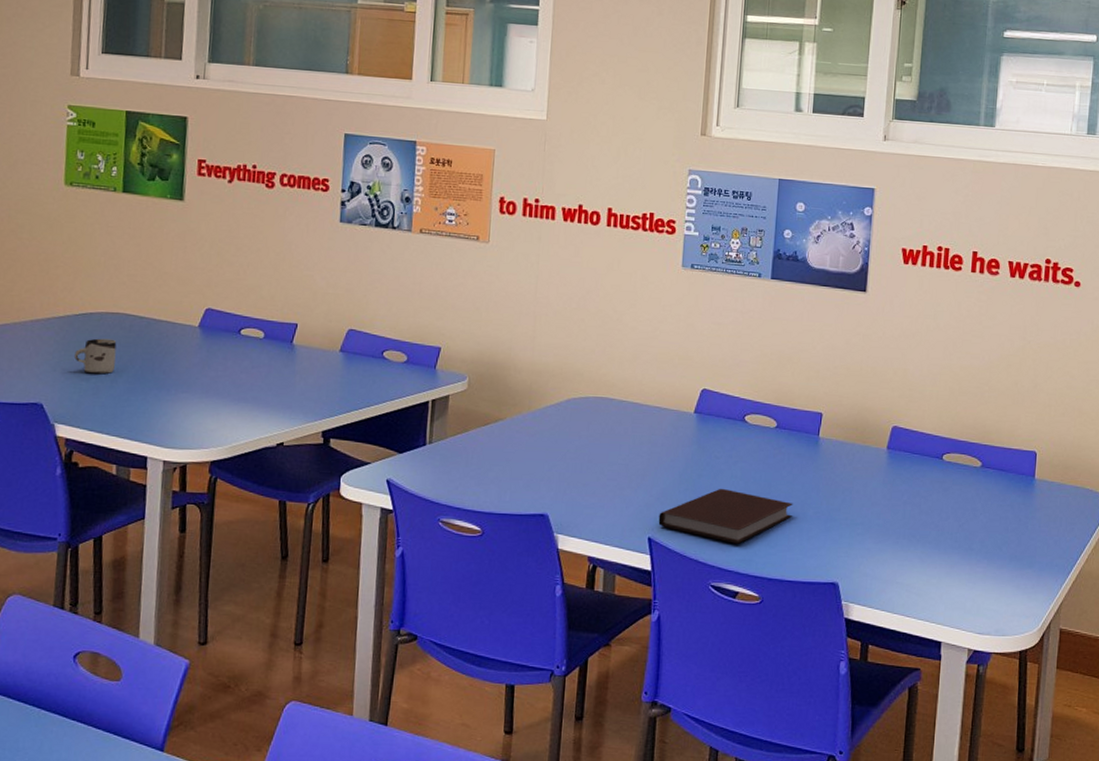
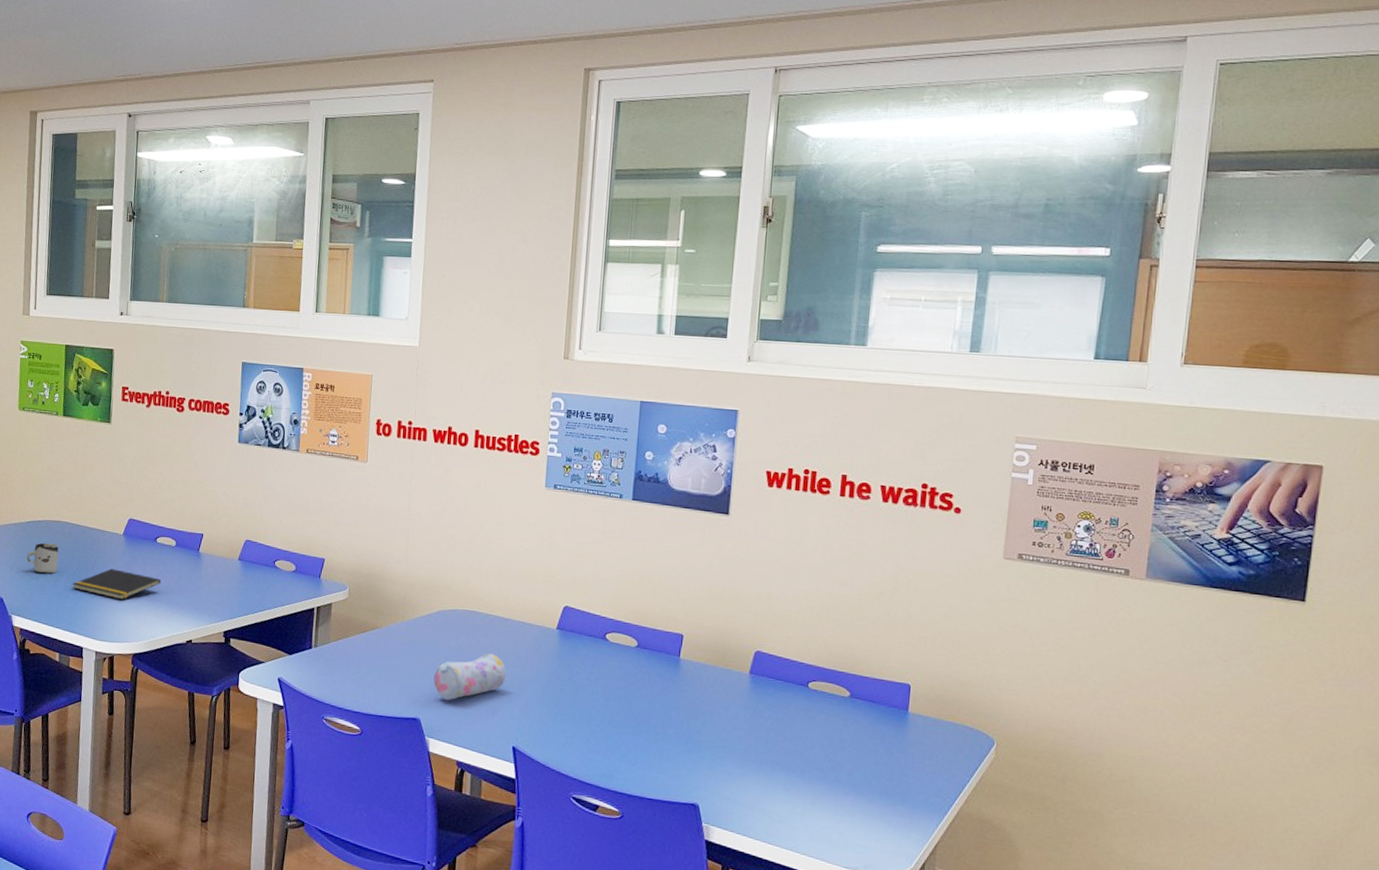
notepad: none [134,366,247,401] -> present [72,568,162,600]
pencil case: none [562,440,641,494] -> present [433,652,506,701]
notebook: present [658,488,793,544] -> none [522,703,653,759]

